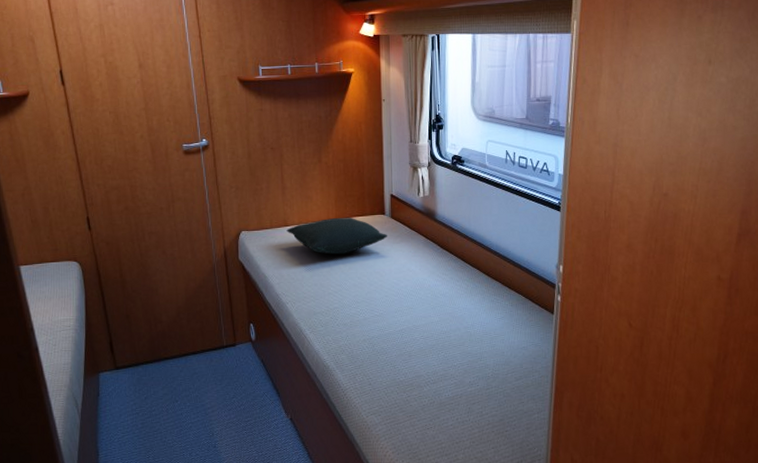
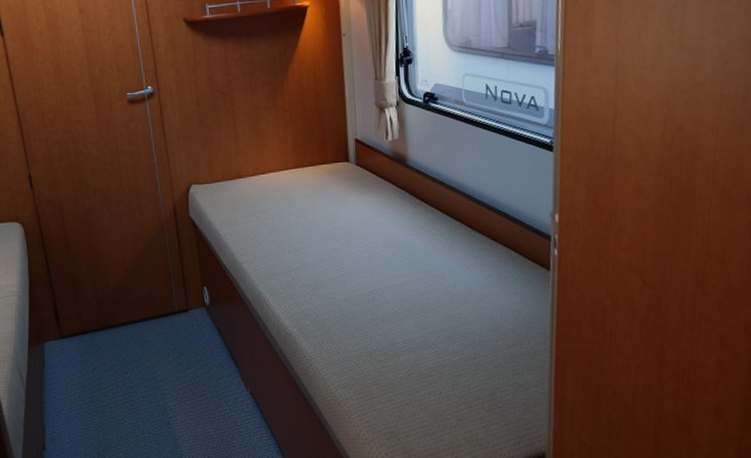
pillow: present [286,217,388,255] -> none [240,165,354,208]

